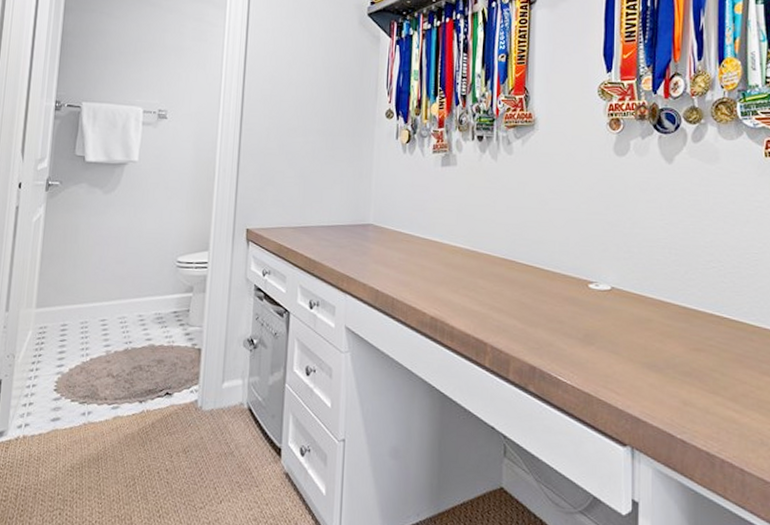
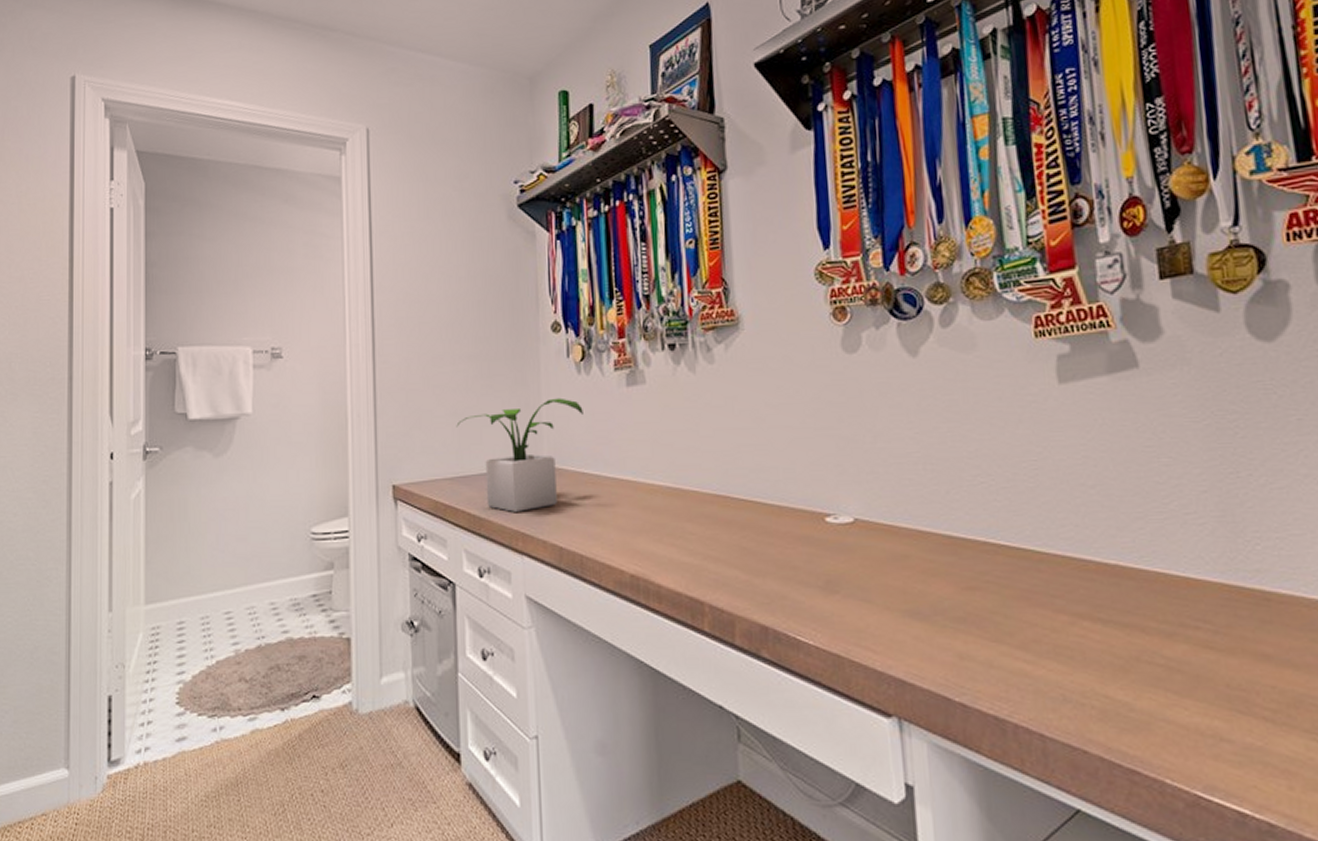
potted plant: none [302,170,405,259] -> present [456,397,583,512]

